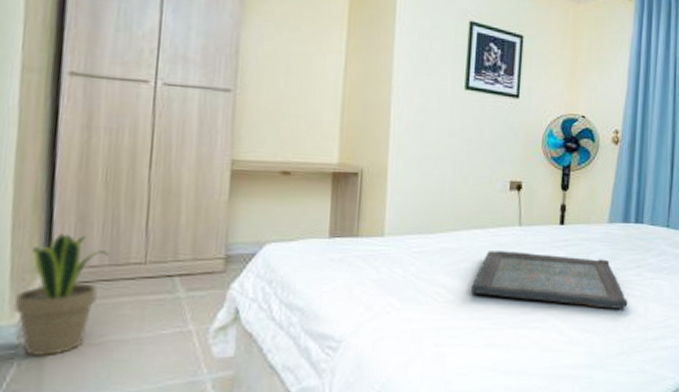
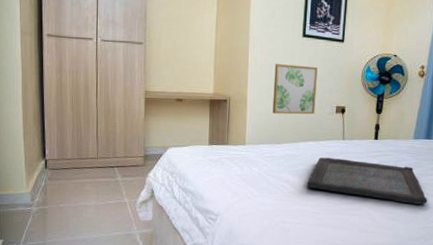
potted plant: present [13,234,108,356] -> none [28,138,76,212]
wall art: none [423,124,486,193] -> present [272,64,318,115]

